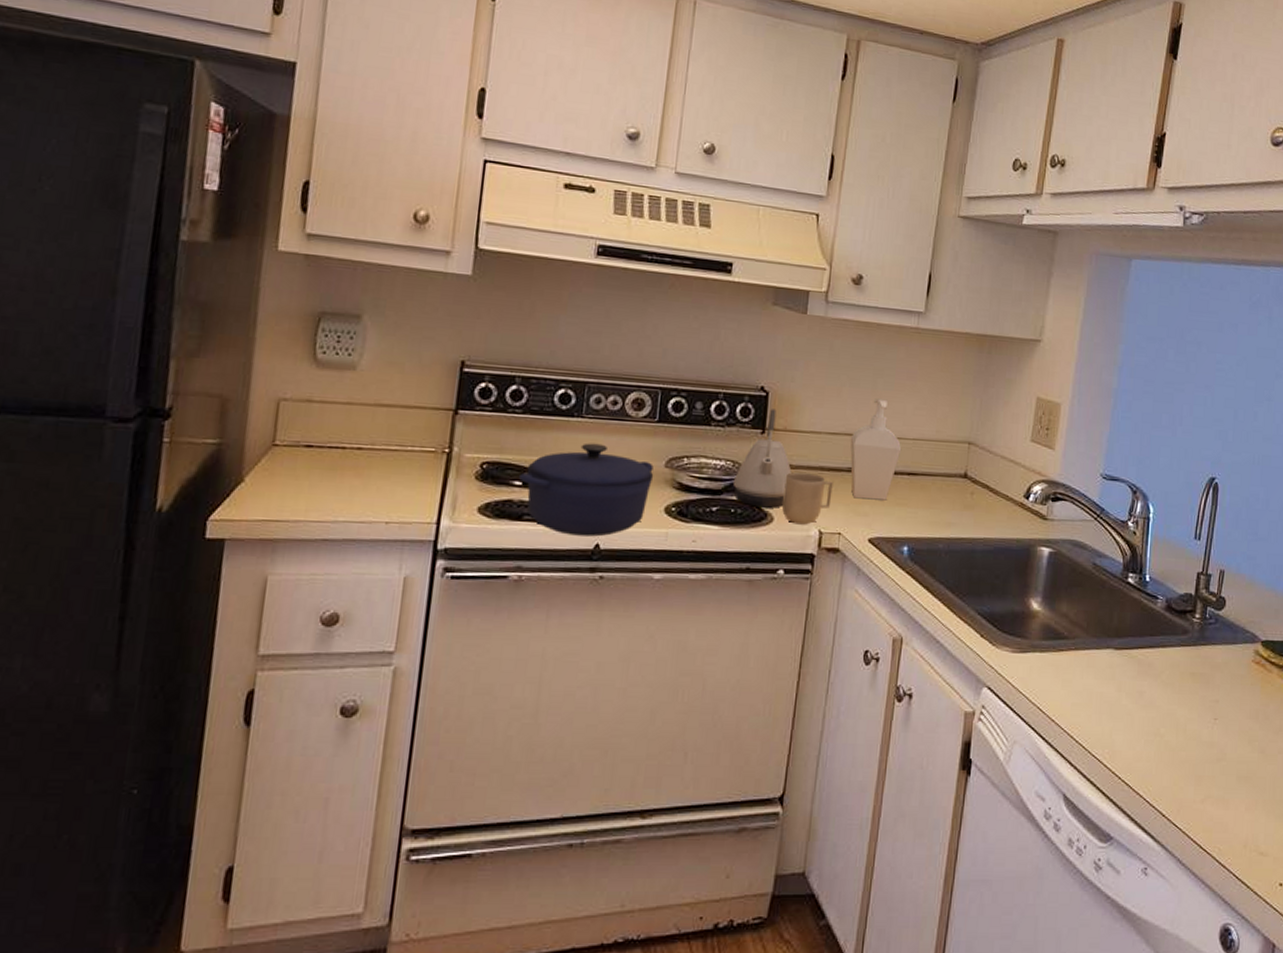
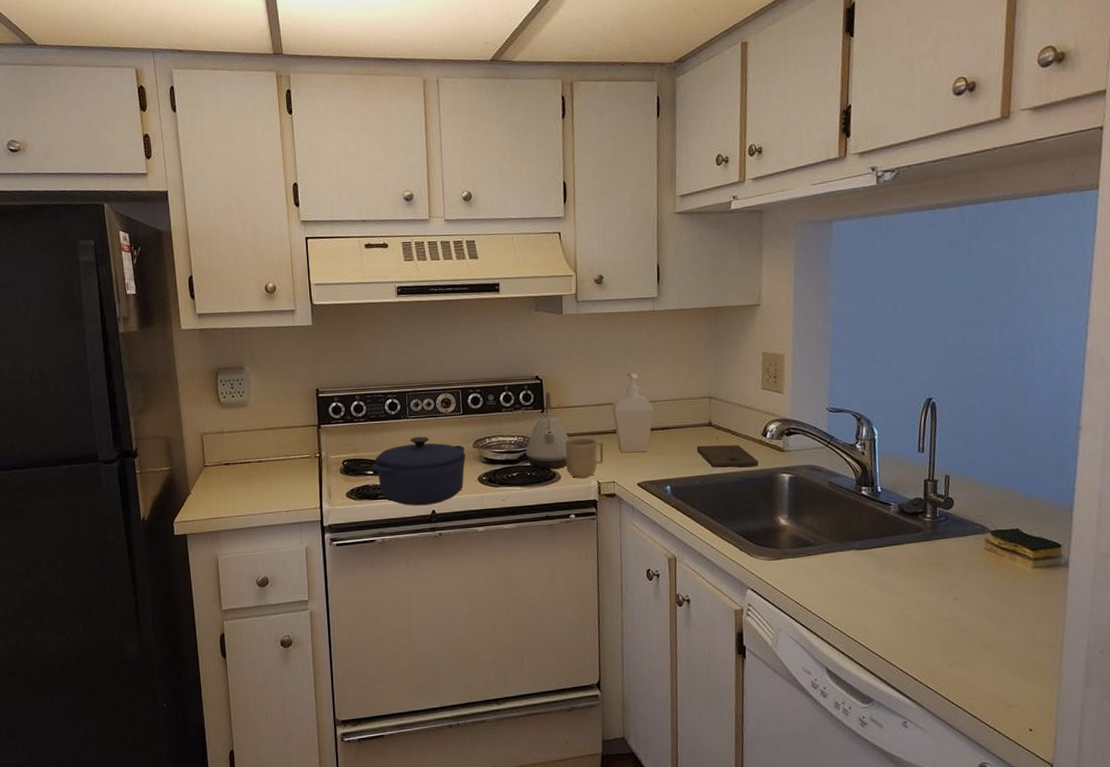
cutting board: none [945,500,1016,535] -> present [696,445,758,468]

